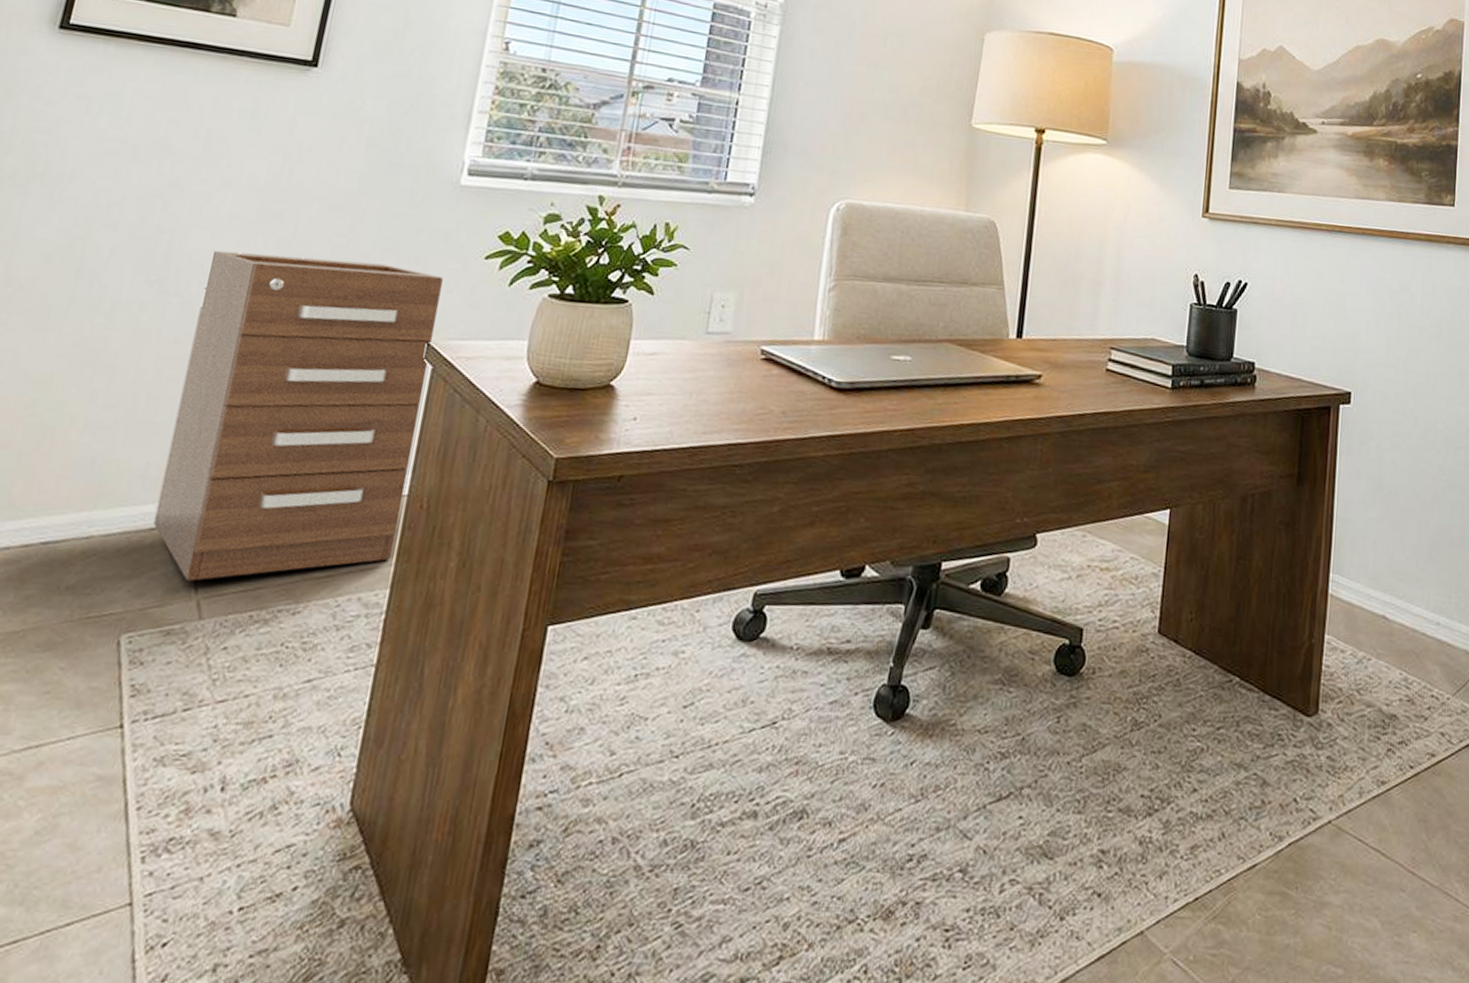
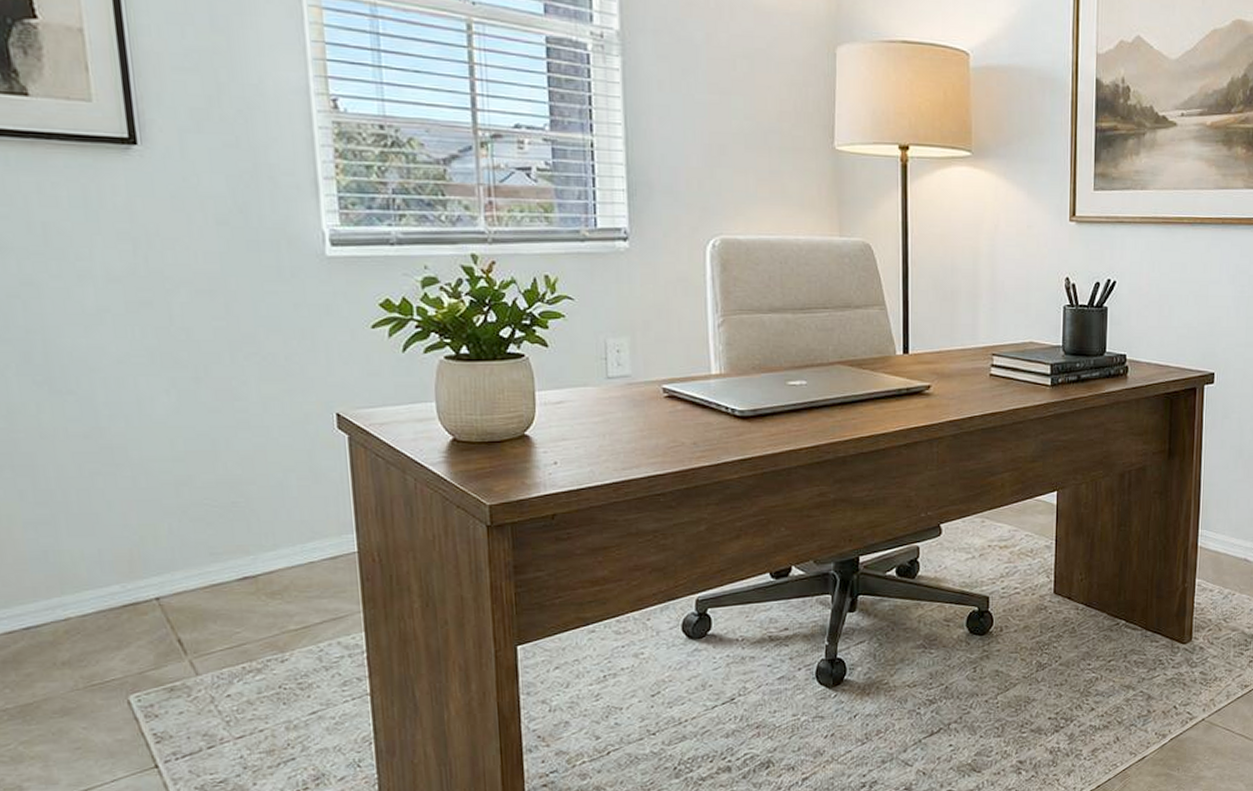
filing cabinet: present [153,250,443,582] -> none [93,343,359,646]

